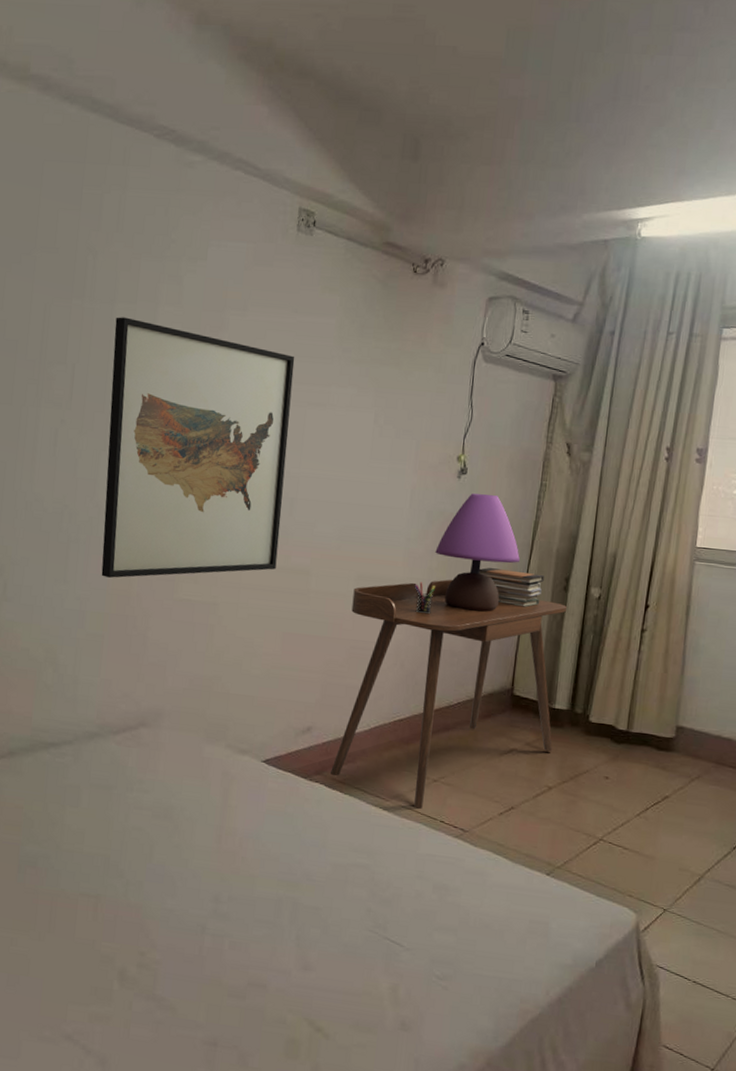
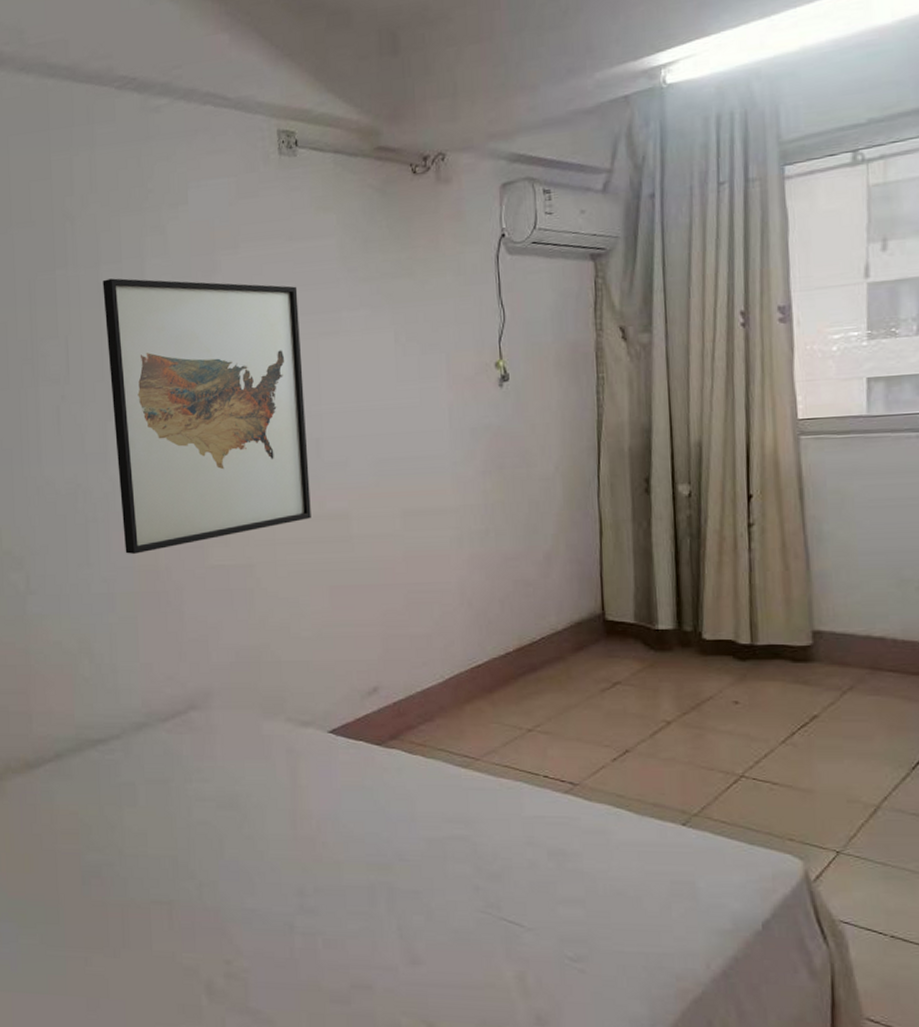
desk: present [329,579,567,810] -> none [401,499,665,766]
pen holder: present [414,582,435,615] -> none [469,508,494,544]
table lamp: present [435,493,521,612] -> none [487,399,588,532]
book stack: present [479,567,544,608] -> none [541,479,620,519]

